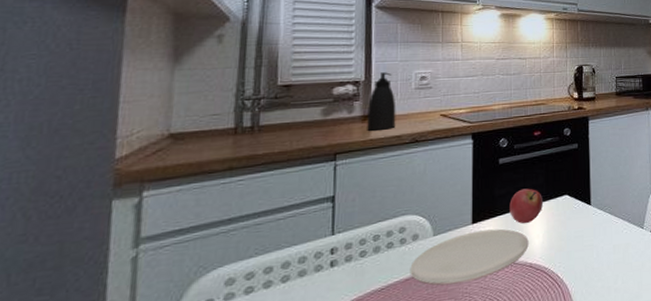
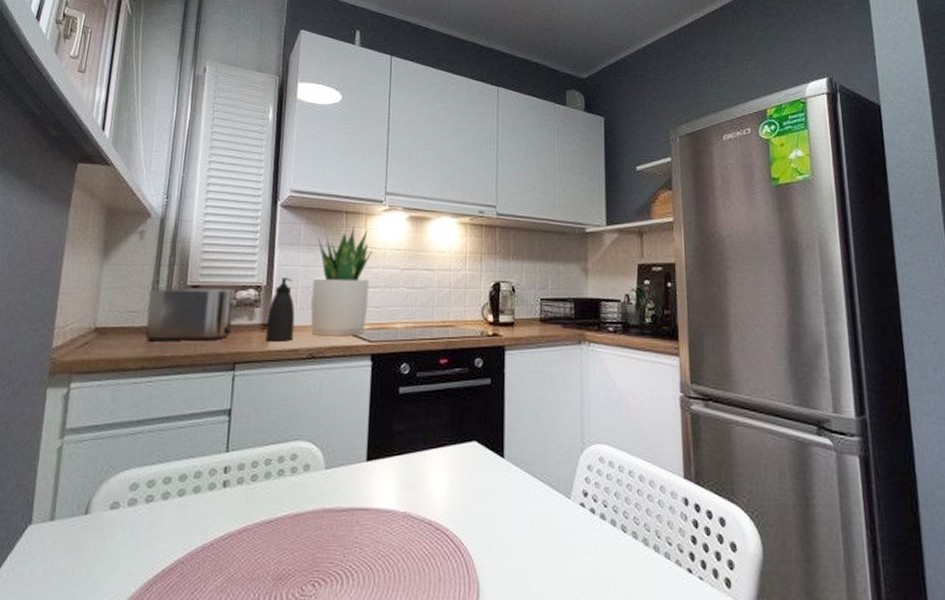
toaster: none [233,86,335,142] -> present [146,288,238,342]
plate: present [410,228,529,286] -> none [299,470,429,530]
planter: none [412,25,469,122] -> present [311,228,373,337]
fruit: present [509,188,544,224] -> none [408,427,448,469]

